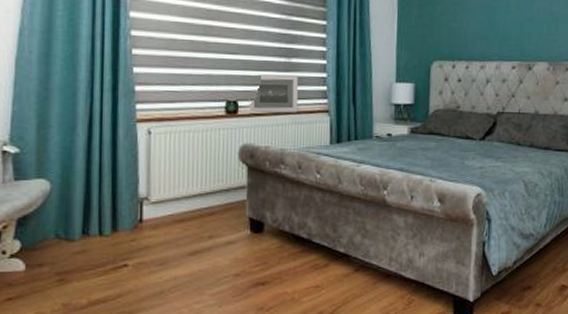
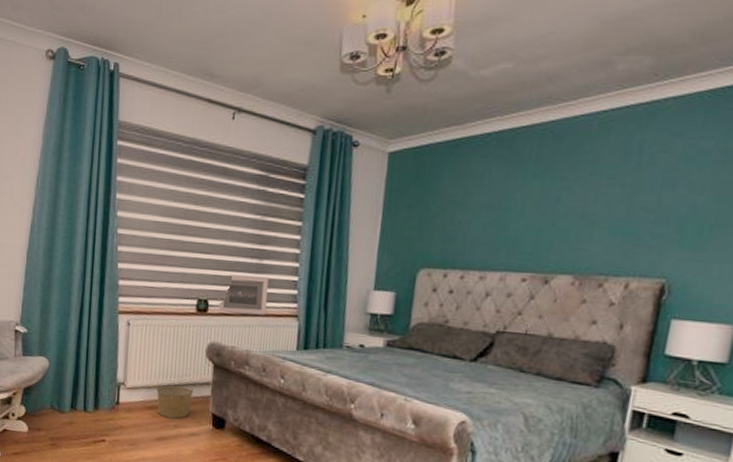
basket: none [185,193,227,230] -> present [156,385,193,419]

